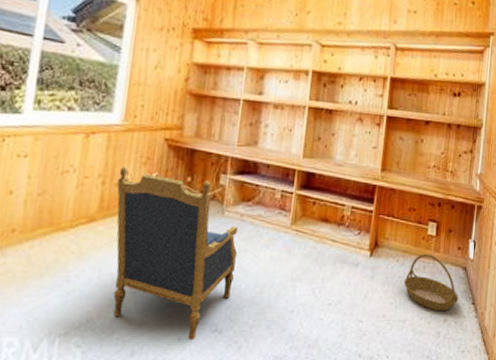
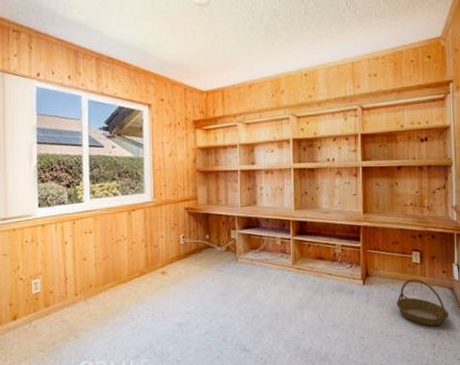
armchair: present [113,165,238,339] -> none [156,232,253,357]

